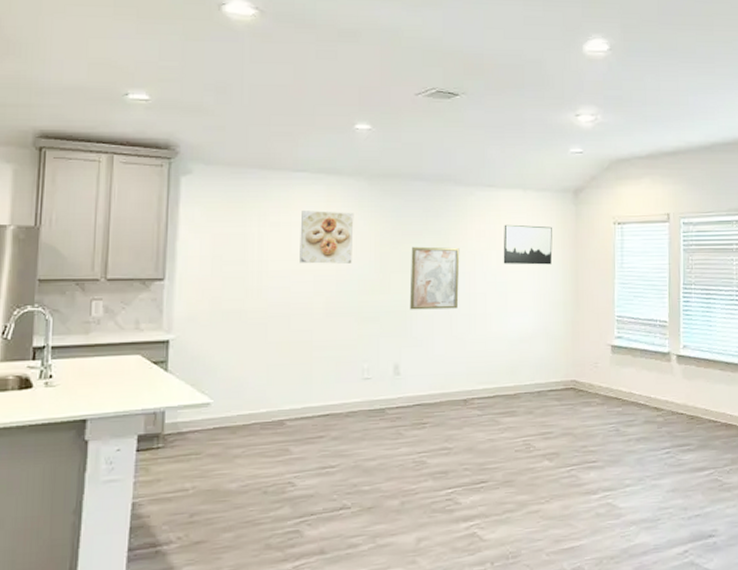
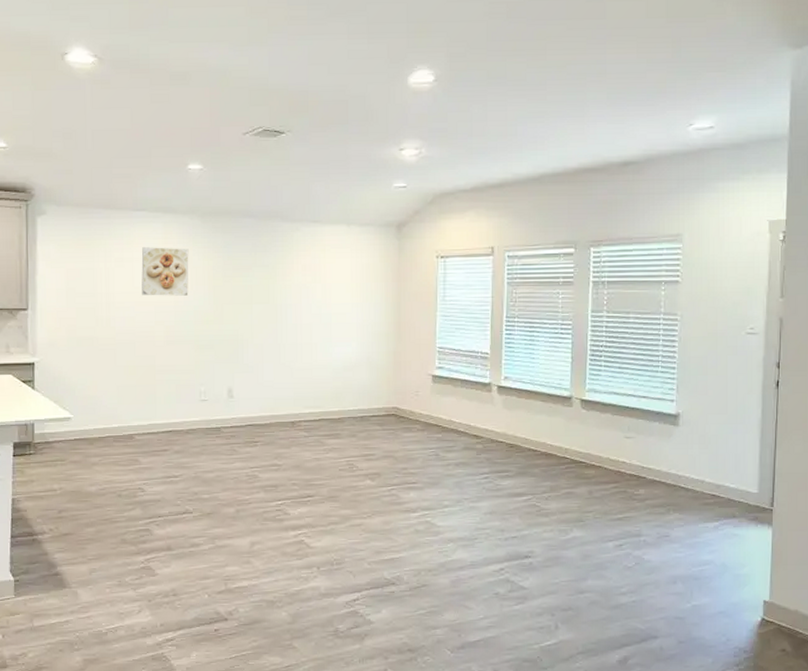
wall art: present [409,246,460,310] -> none [241,280,287,339]
wall art: present [503,224,553,265] -> none [327,259,376,298]

